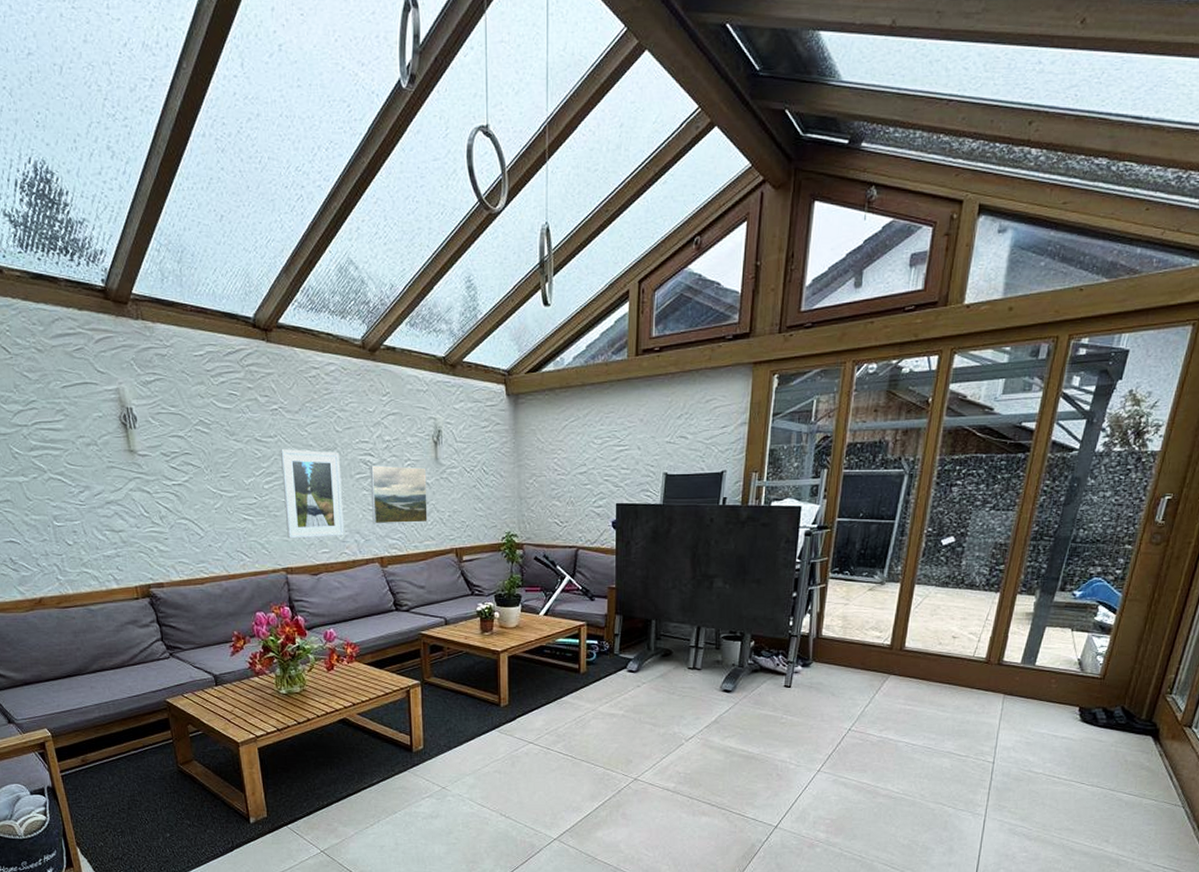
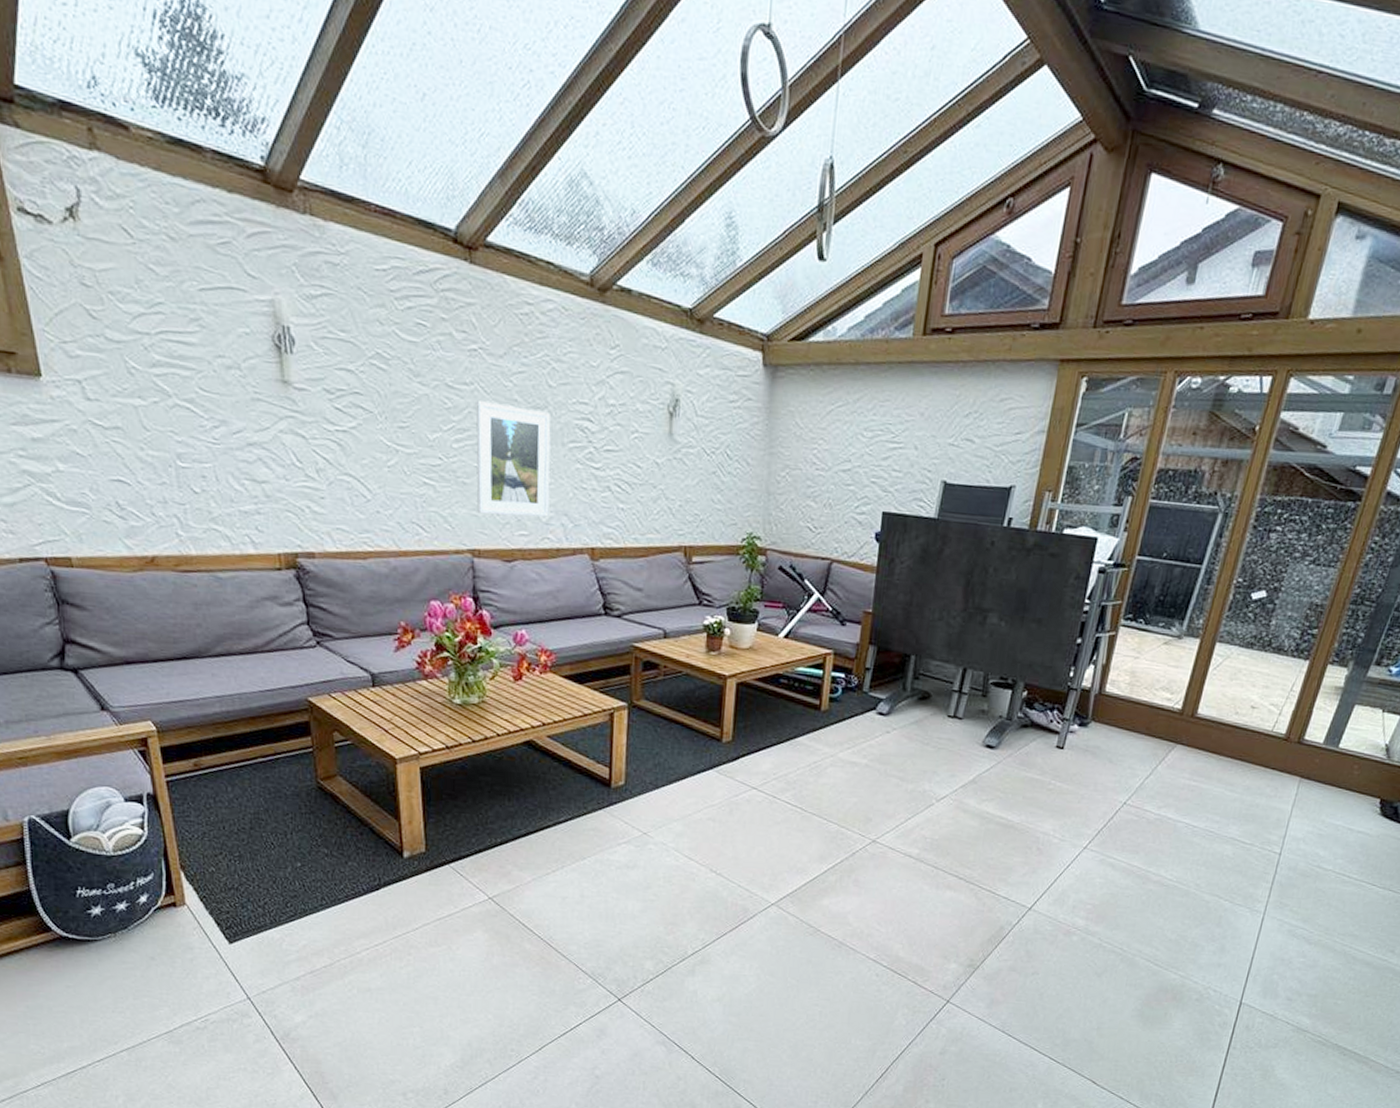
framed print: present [370,465,428,524] -> none [584,433,657,511]

